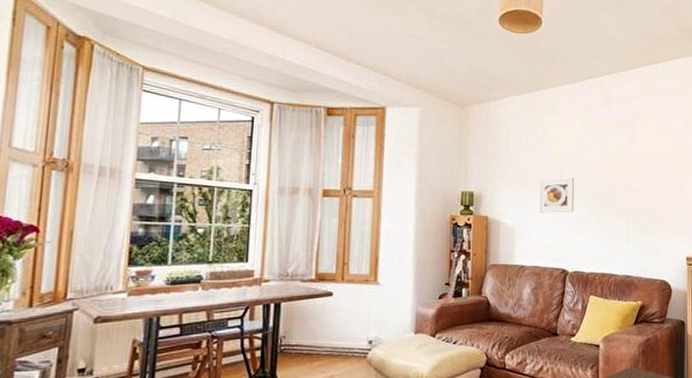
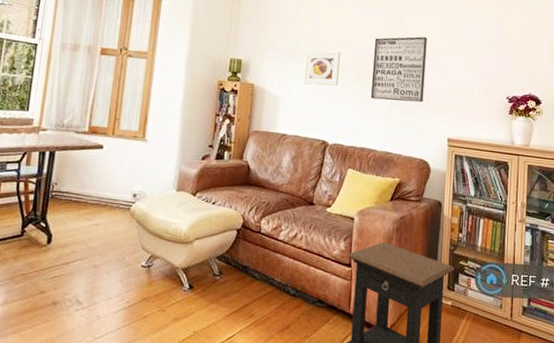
wall art: none [607,157,660,224] -> present [370,36,427,103]

